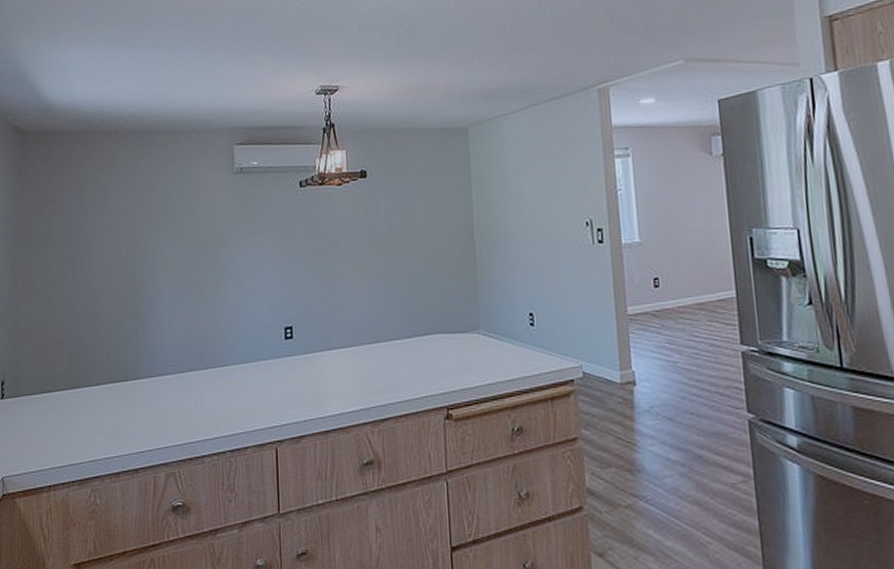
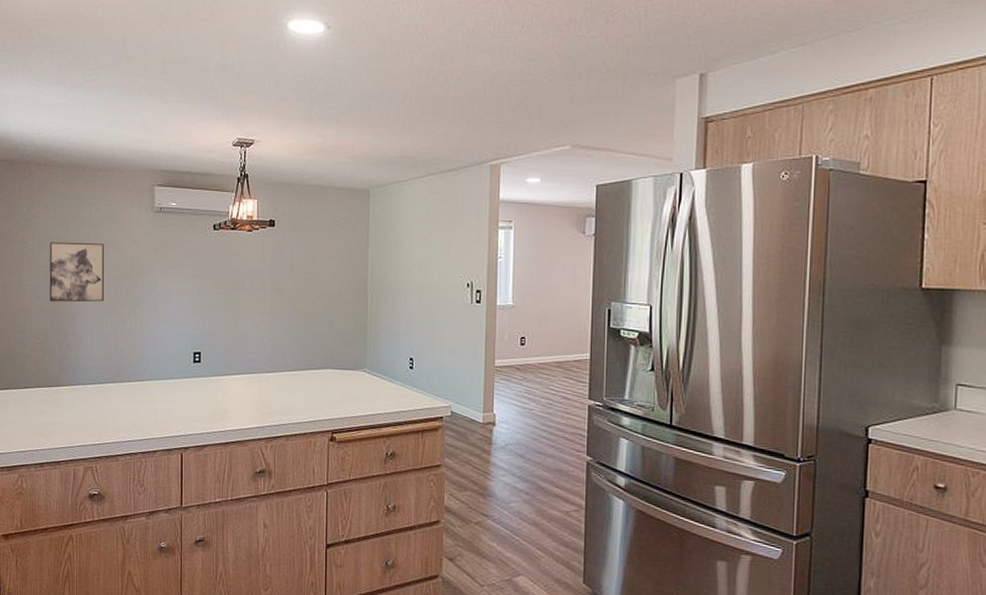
wall art: none [122,213,182,283] -> present [50,242,104,302]

